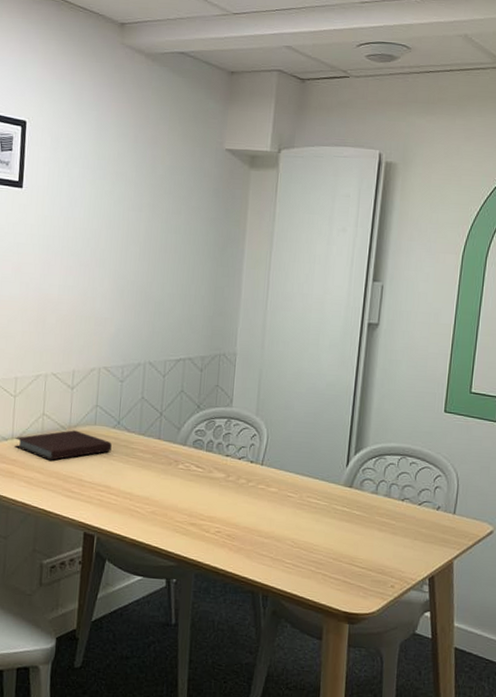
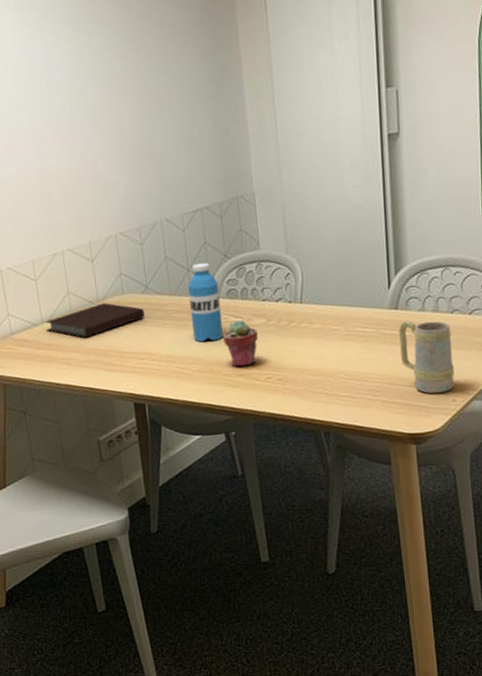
water bottle: none [154,409,187,487] -> present [188,263,223,343]
potted succulent: none [182,470,217,516] -> present [223,320,259,367]
mug: none [348,499,400,578] -> present [399,320,455,394]

